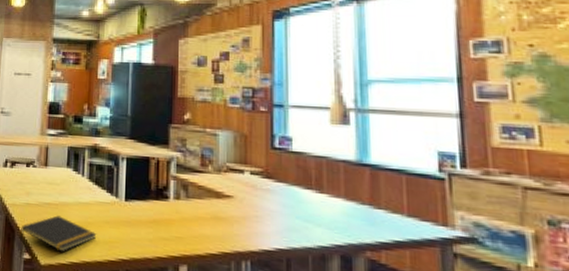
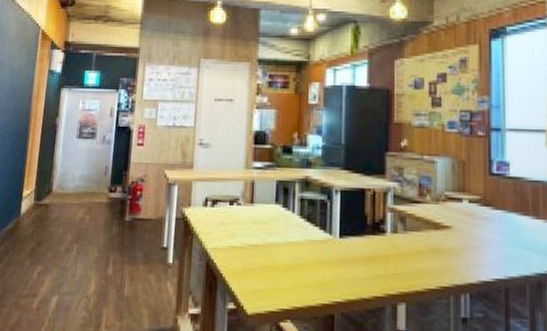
notepad: present [20,215,97,252] -> none [223,258,309,299]

